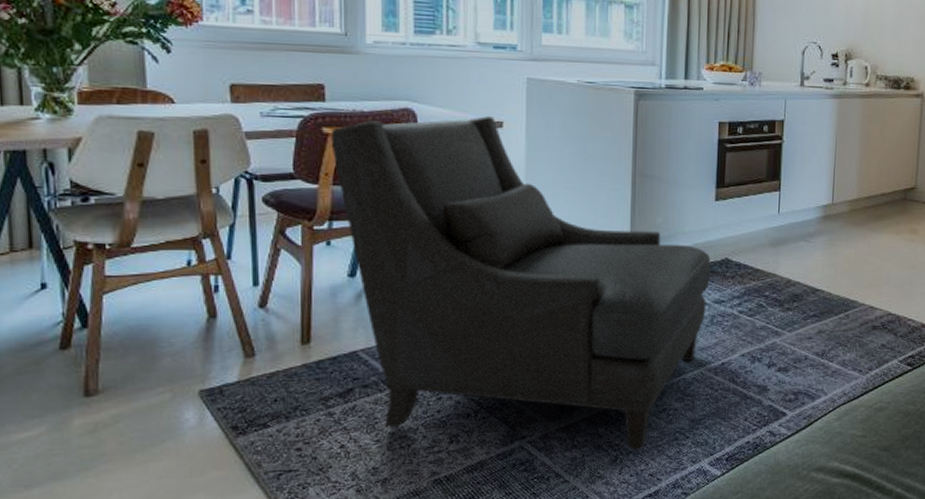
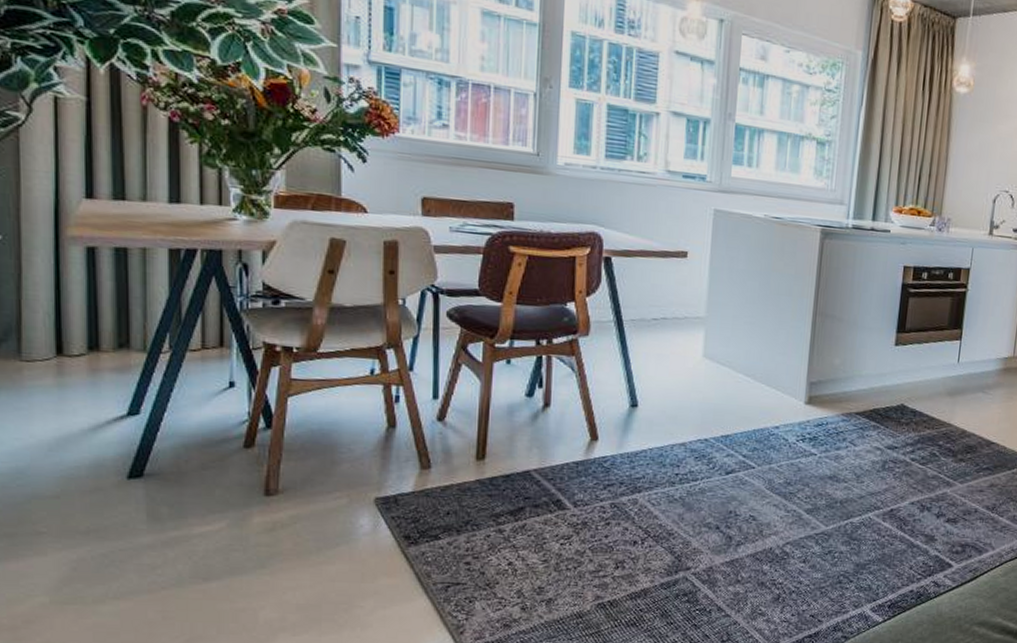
armchair: present [330,116,711,451] -> none [516,242,887,591]

